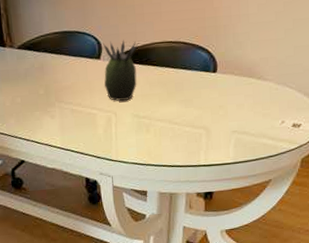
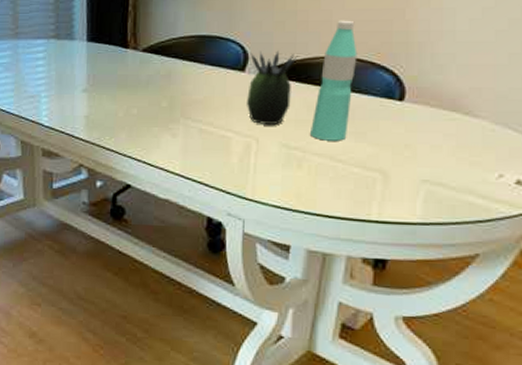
water bottle: none [153,10,182,109] -> present [311,20,357,141]

